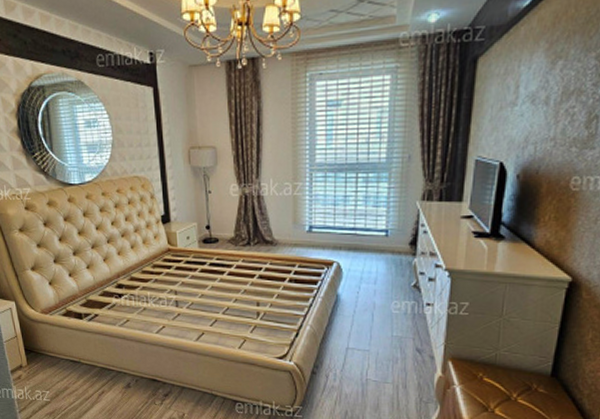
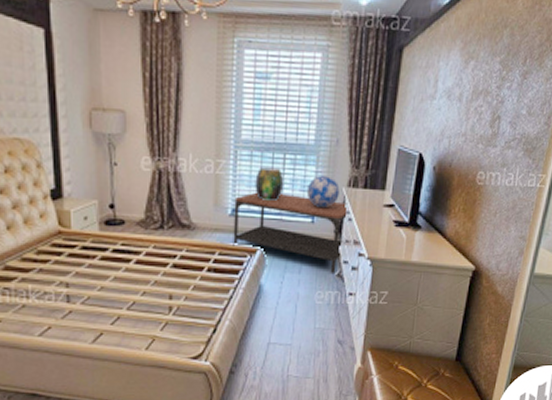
coffee table: none [311,209,424,284] -> present [233,192,349,273]
decorative urn: none [329,186,357,217] -> present [255,167,284,201]
decorative globe: none [379,190,413,222] -> present [306,174,340,209]

